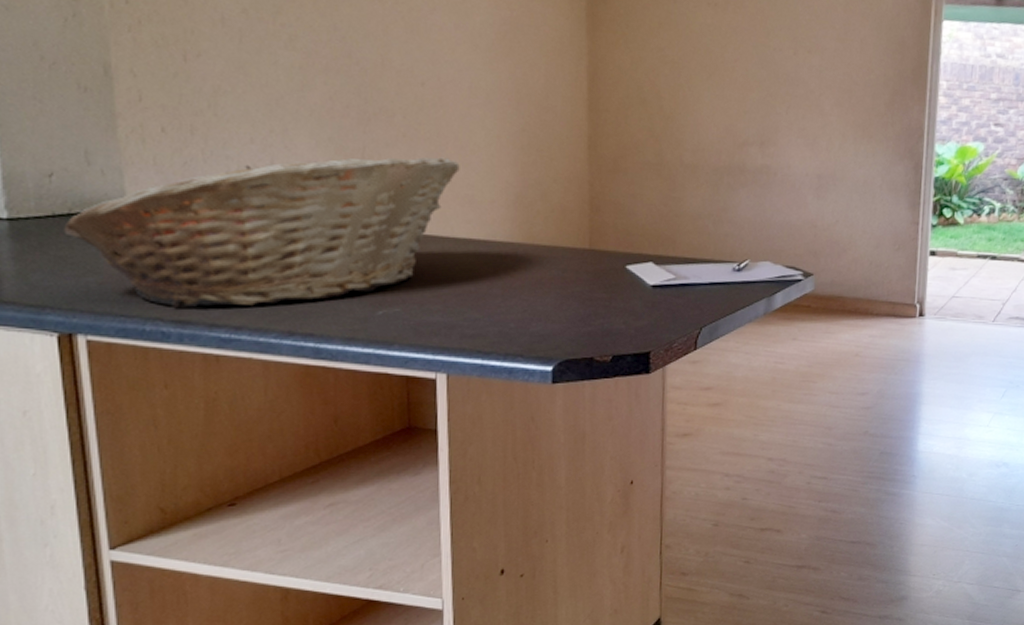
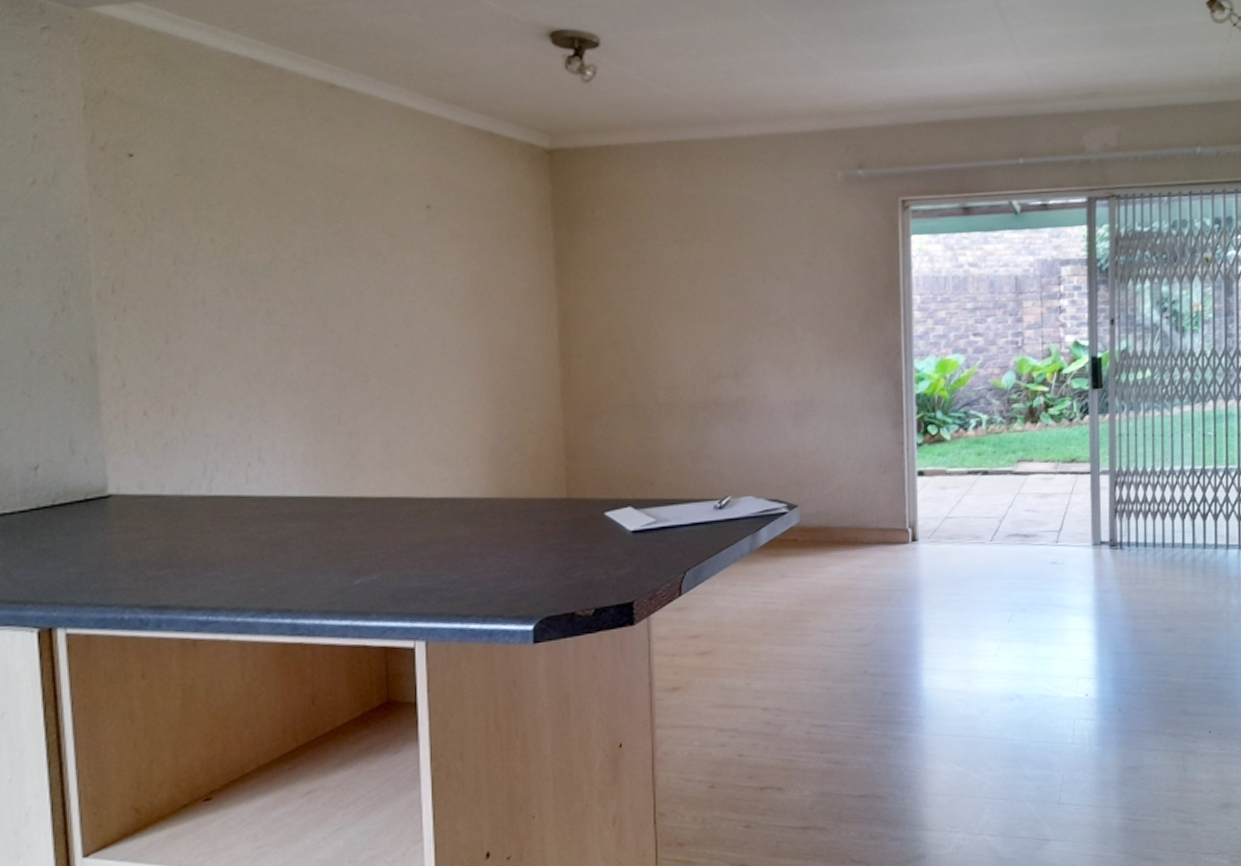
fruit basket: present [63,157,460,308] -> none [47,417,434,593]

